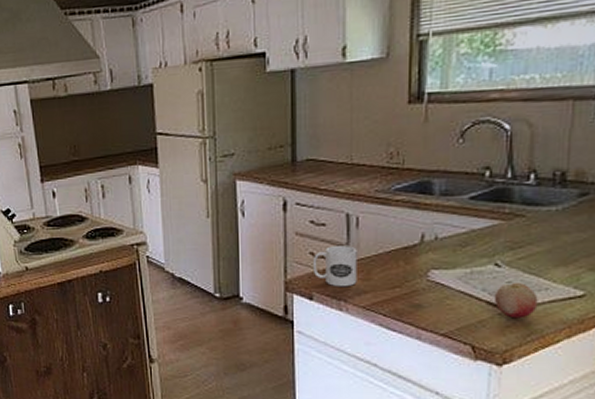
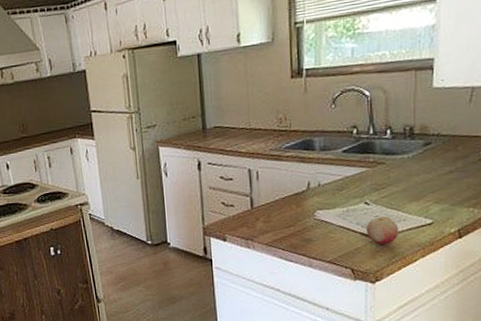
mug: present [312,246,357,287] -> none [224,195,260,229]

